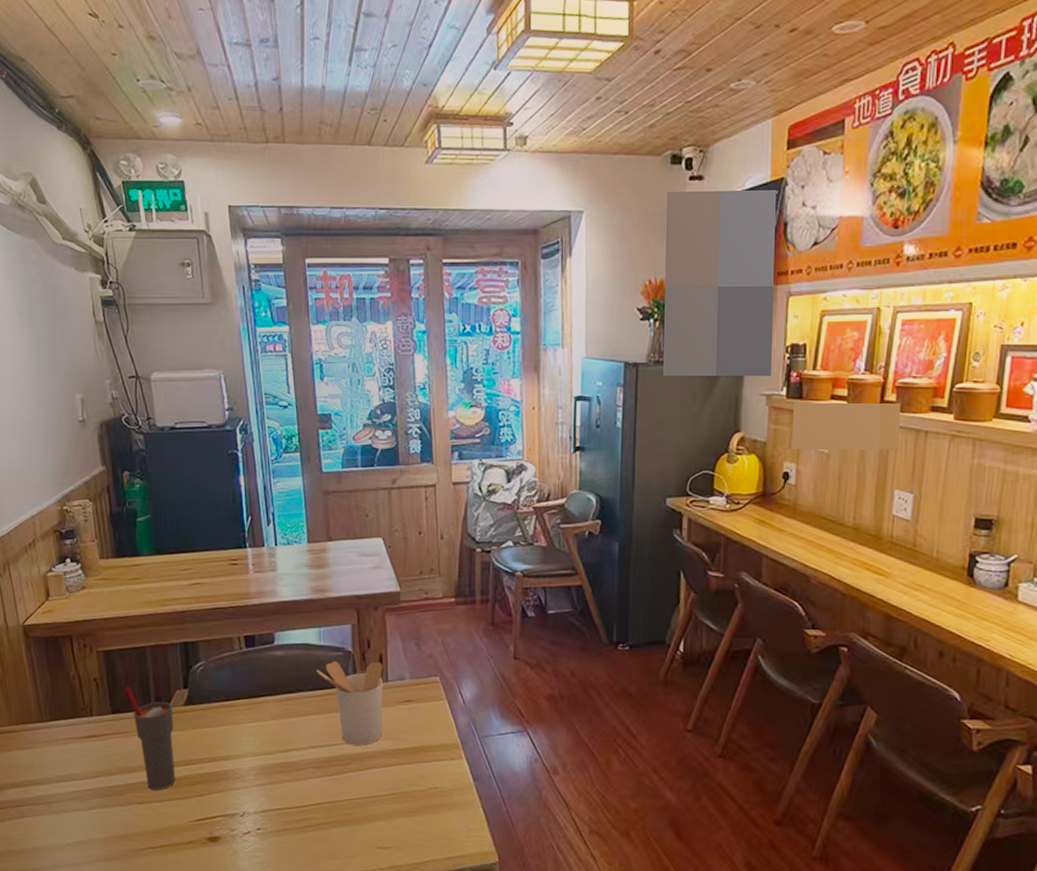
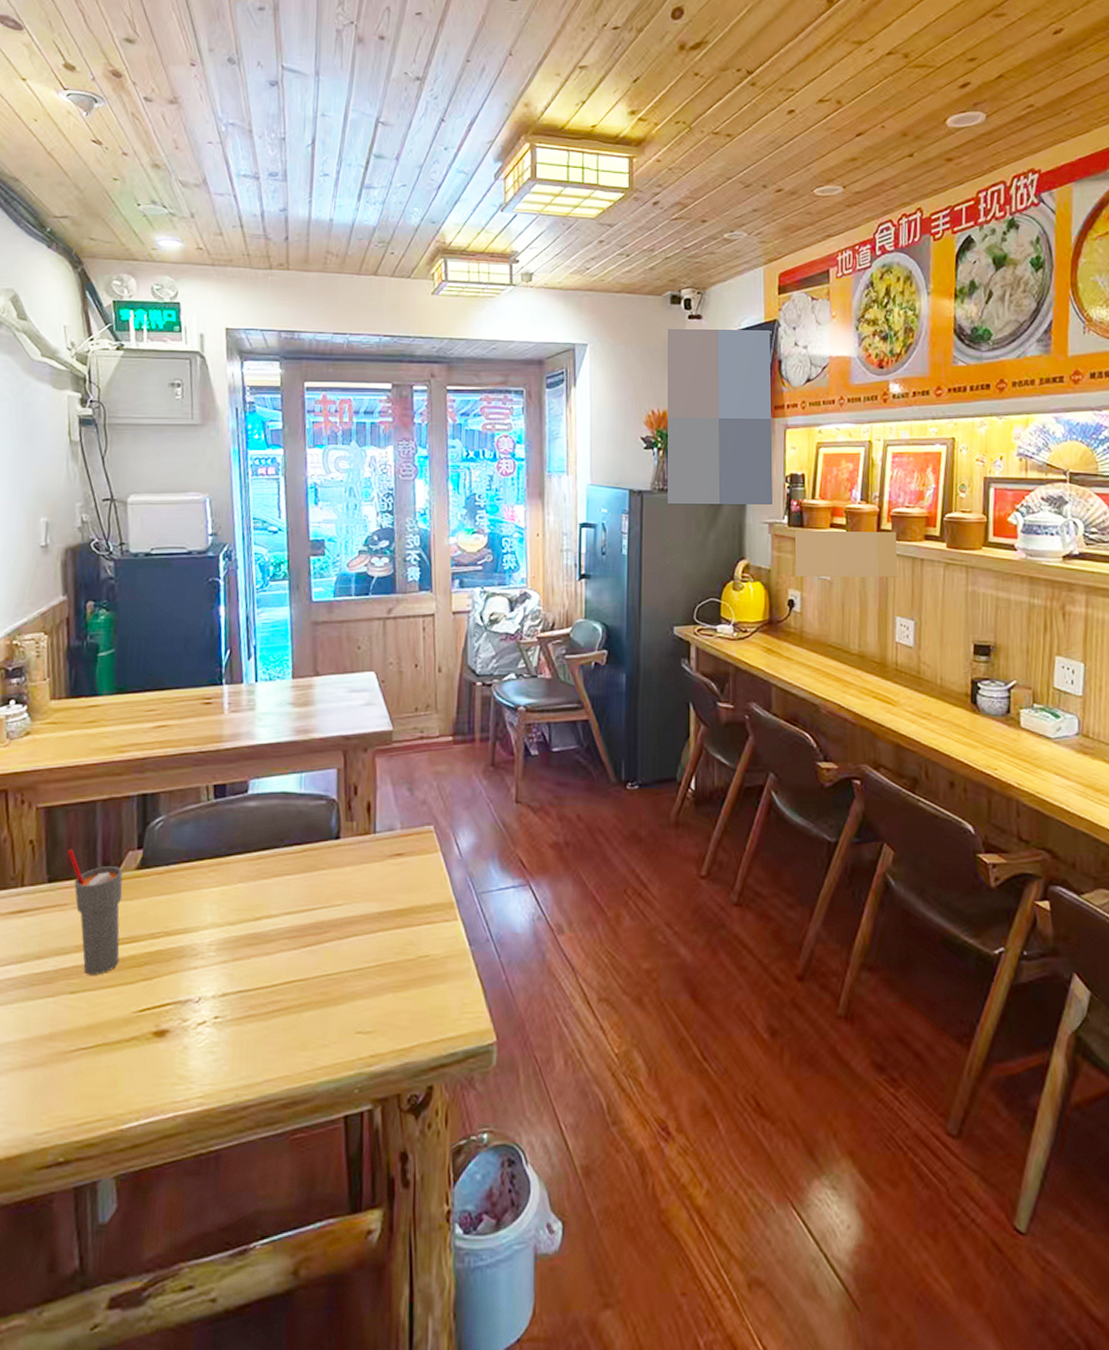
utensil holder: present [316,661,383,746] -> none [295,811,371,909]

